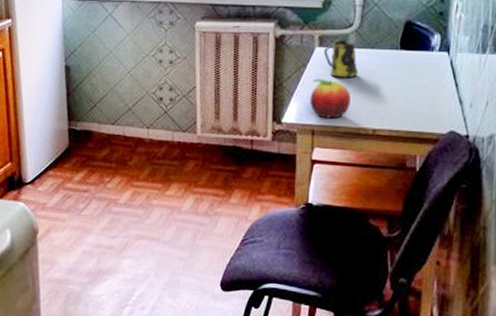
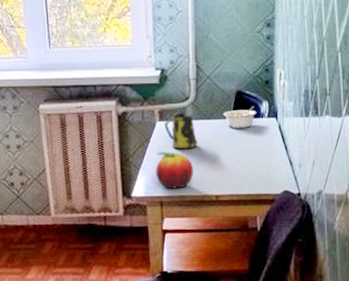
legume: none [389,38,427,61] -> present [223,106,257,128]

